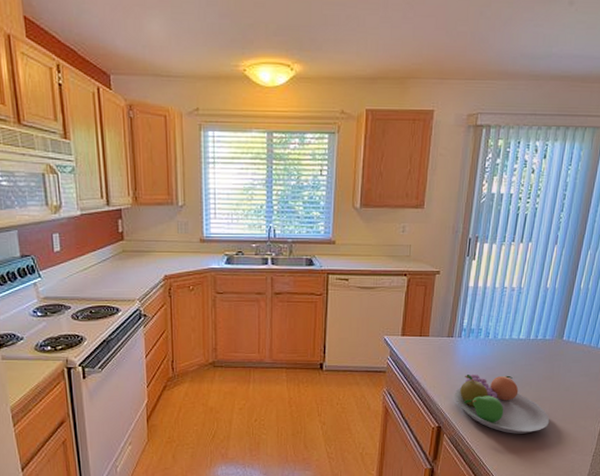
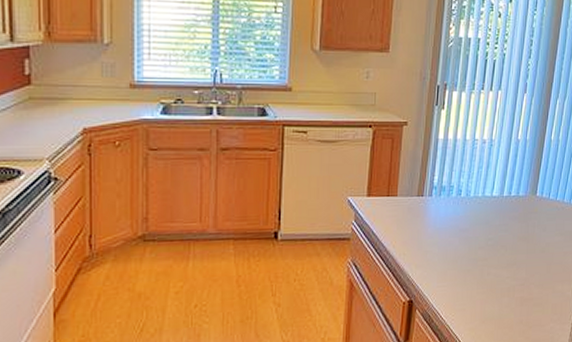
fruit bowl: present [454,373,550,434] -> none [426,237,527,305]

